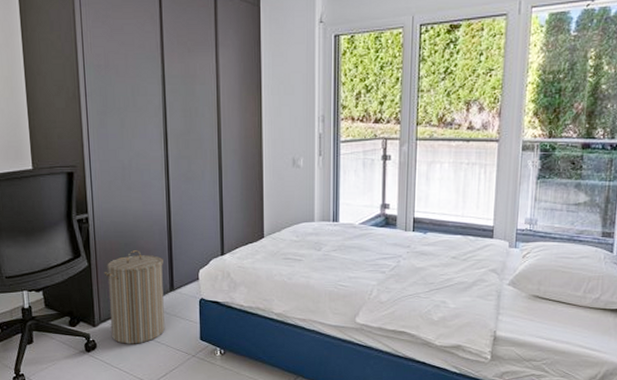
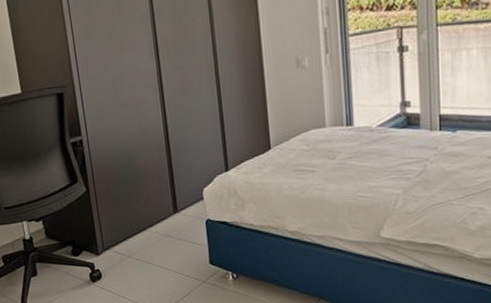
laundry hamper: present [103,250,165,344] -> none [103,171,172,272]

